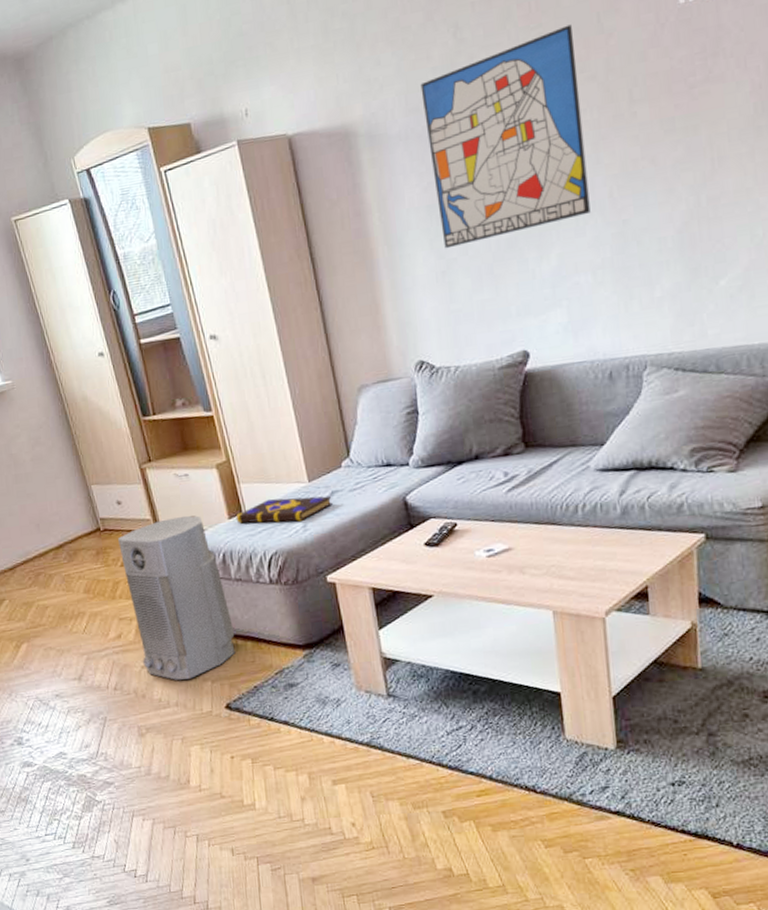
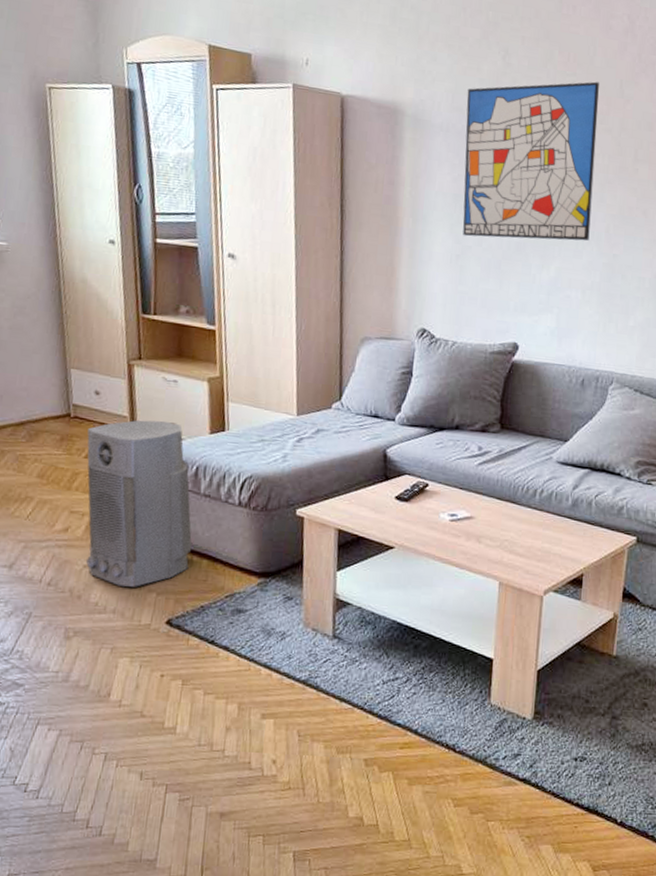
book: present [236,495,333,524] -> none [217,423,317,451]

